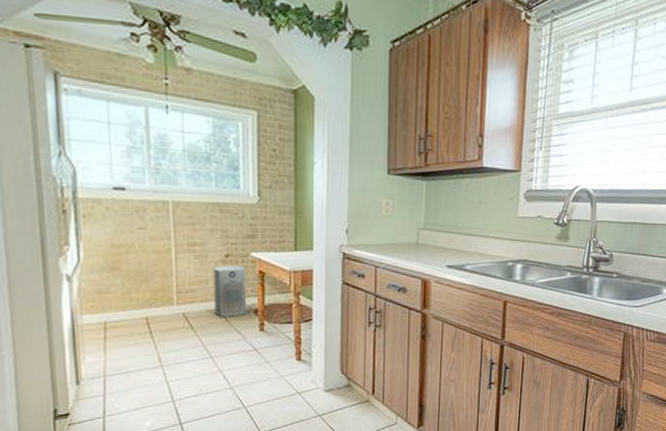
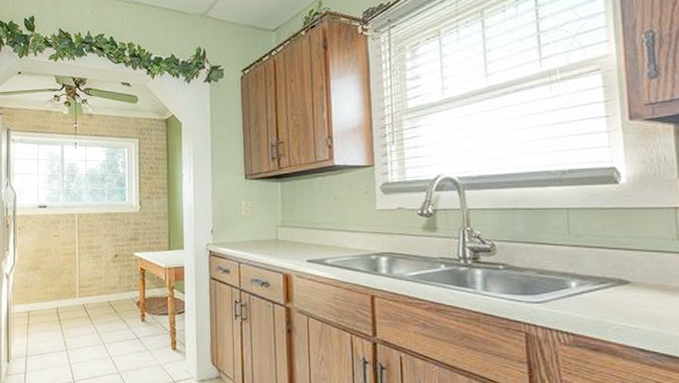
air purifier: present [213,266,247,318] -> none [106,264,131,309]

